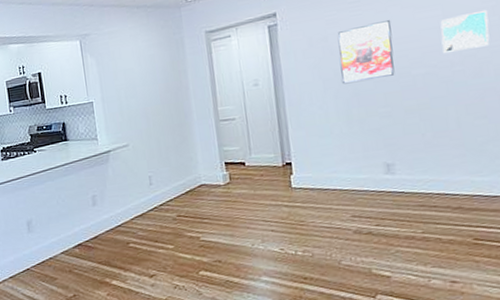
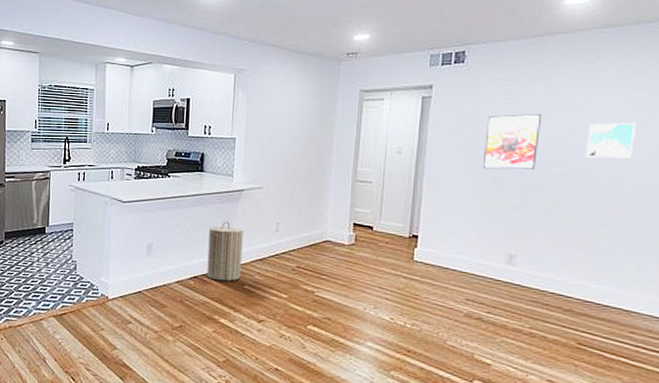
laundry hamper: none [84,184,124,244] -> present [206,221,244,282]

